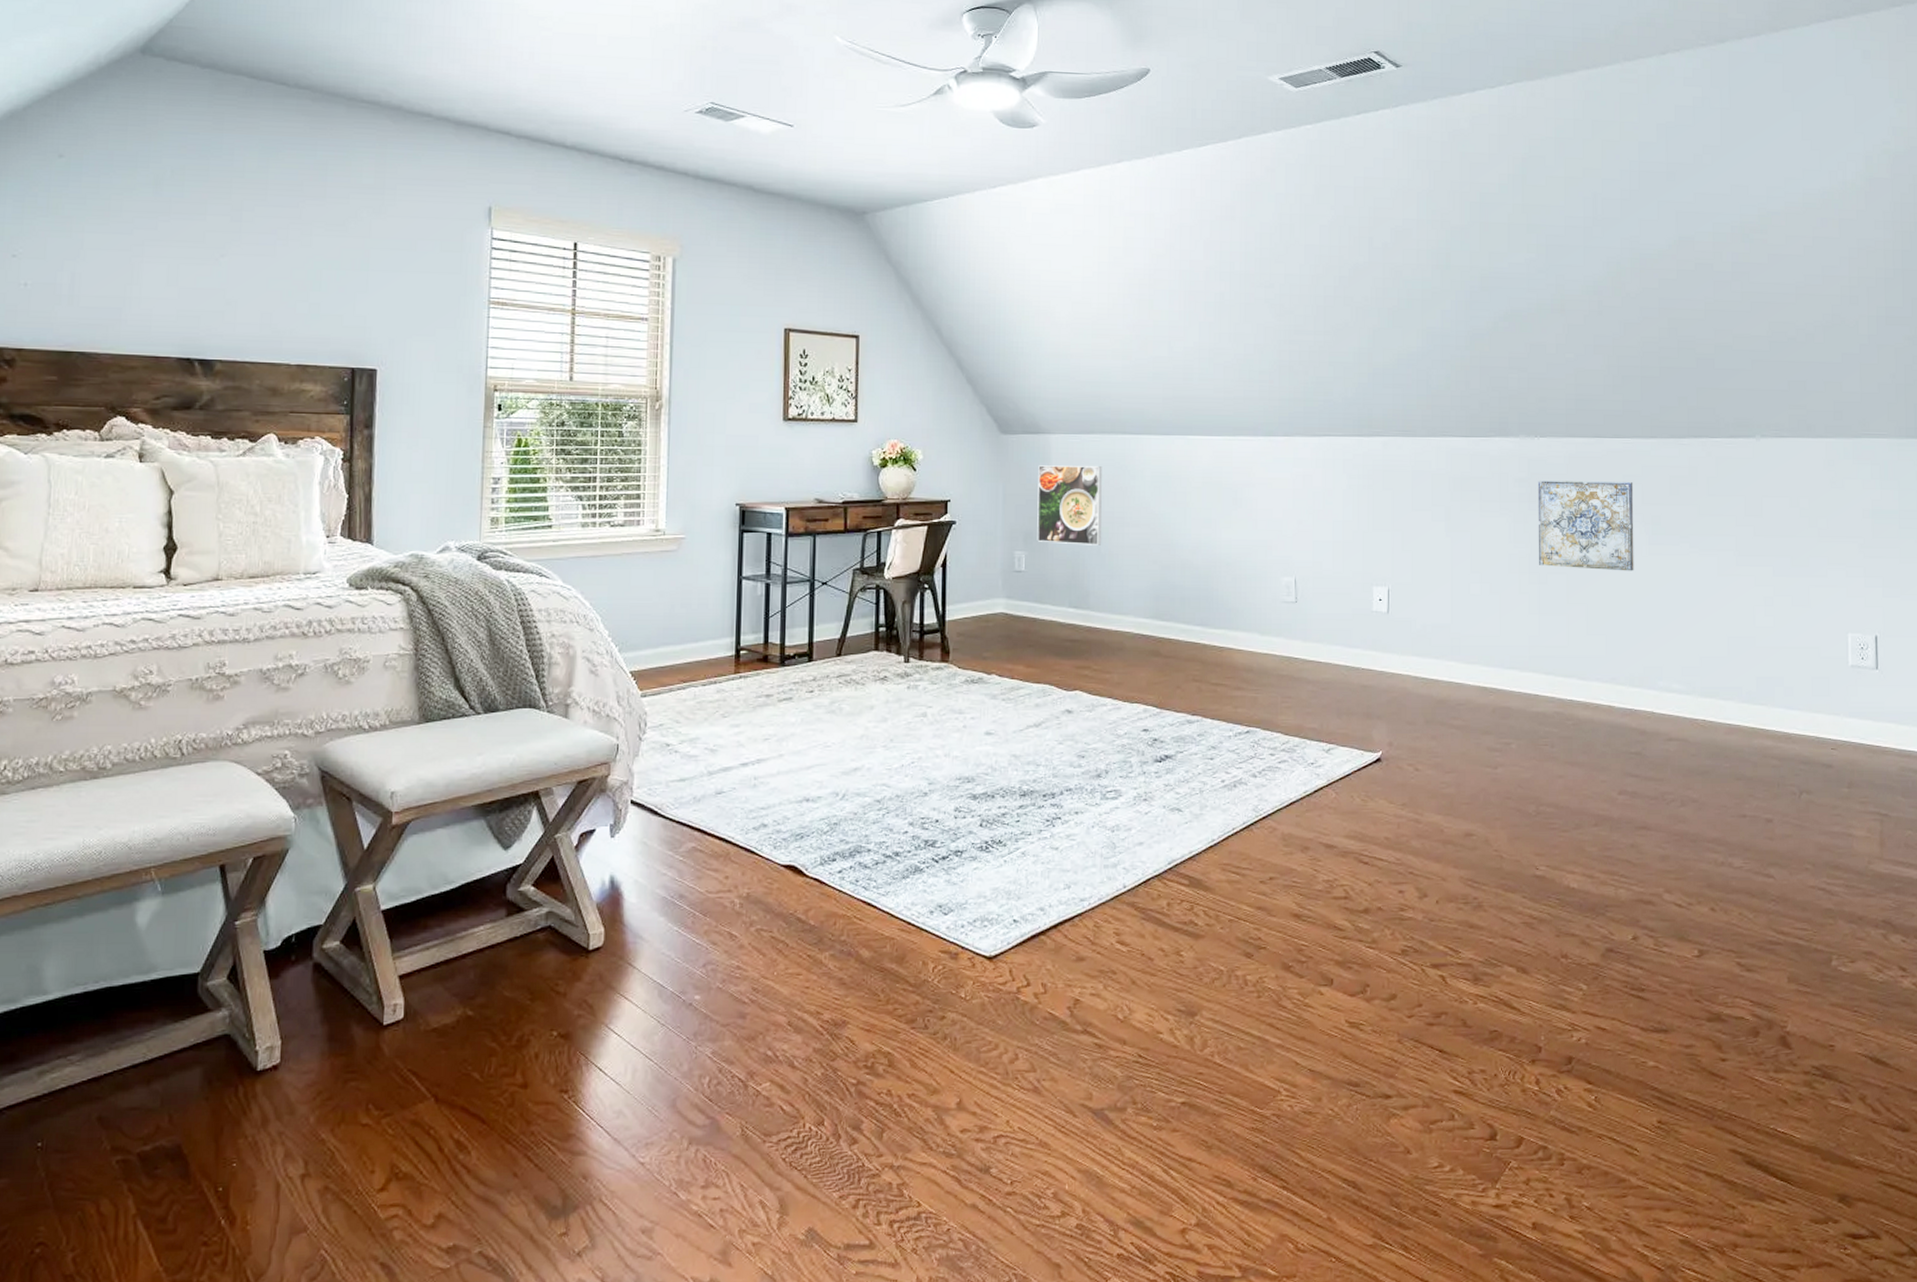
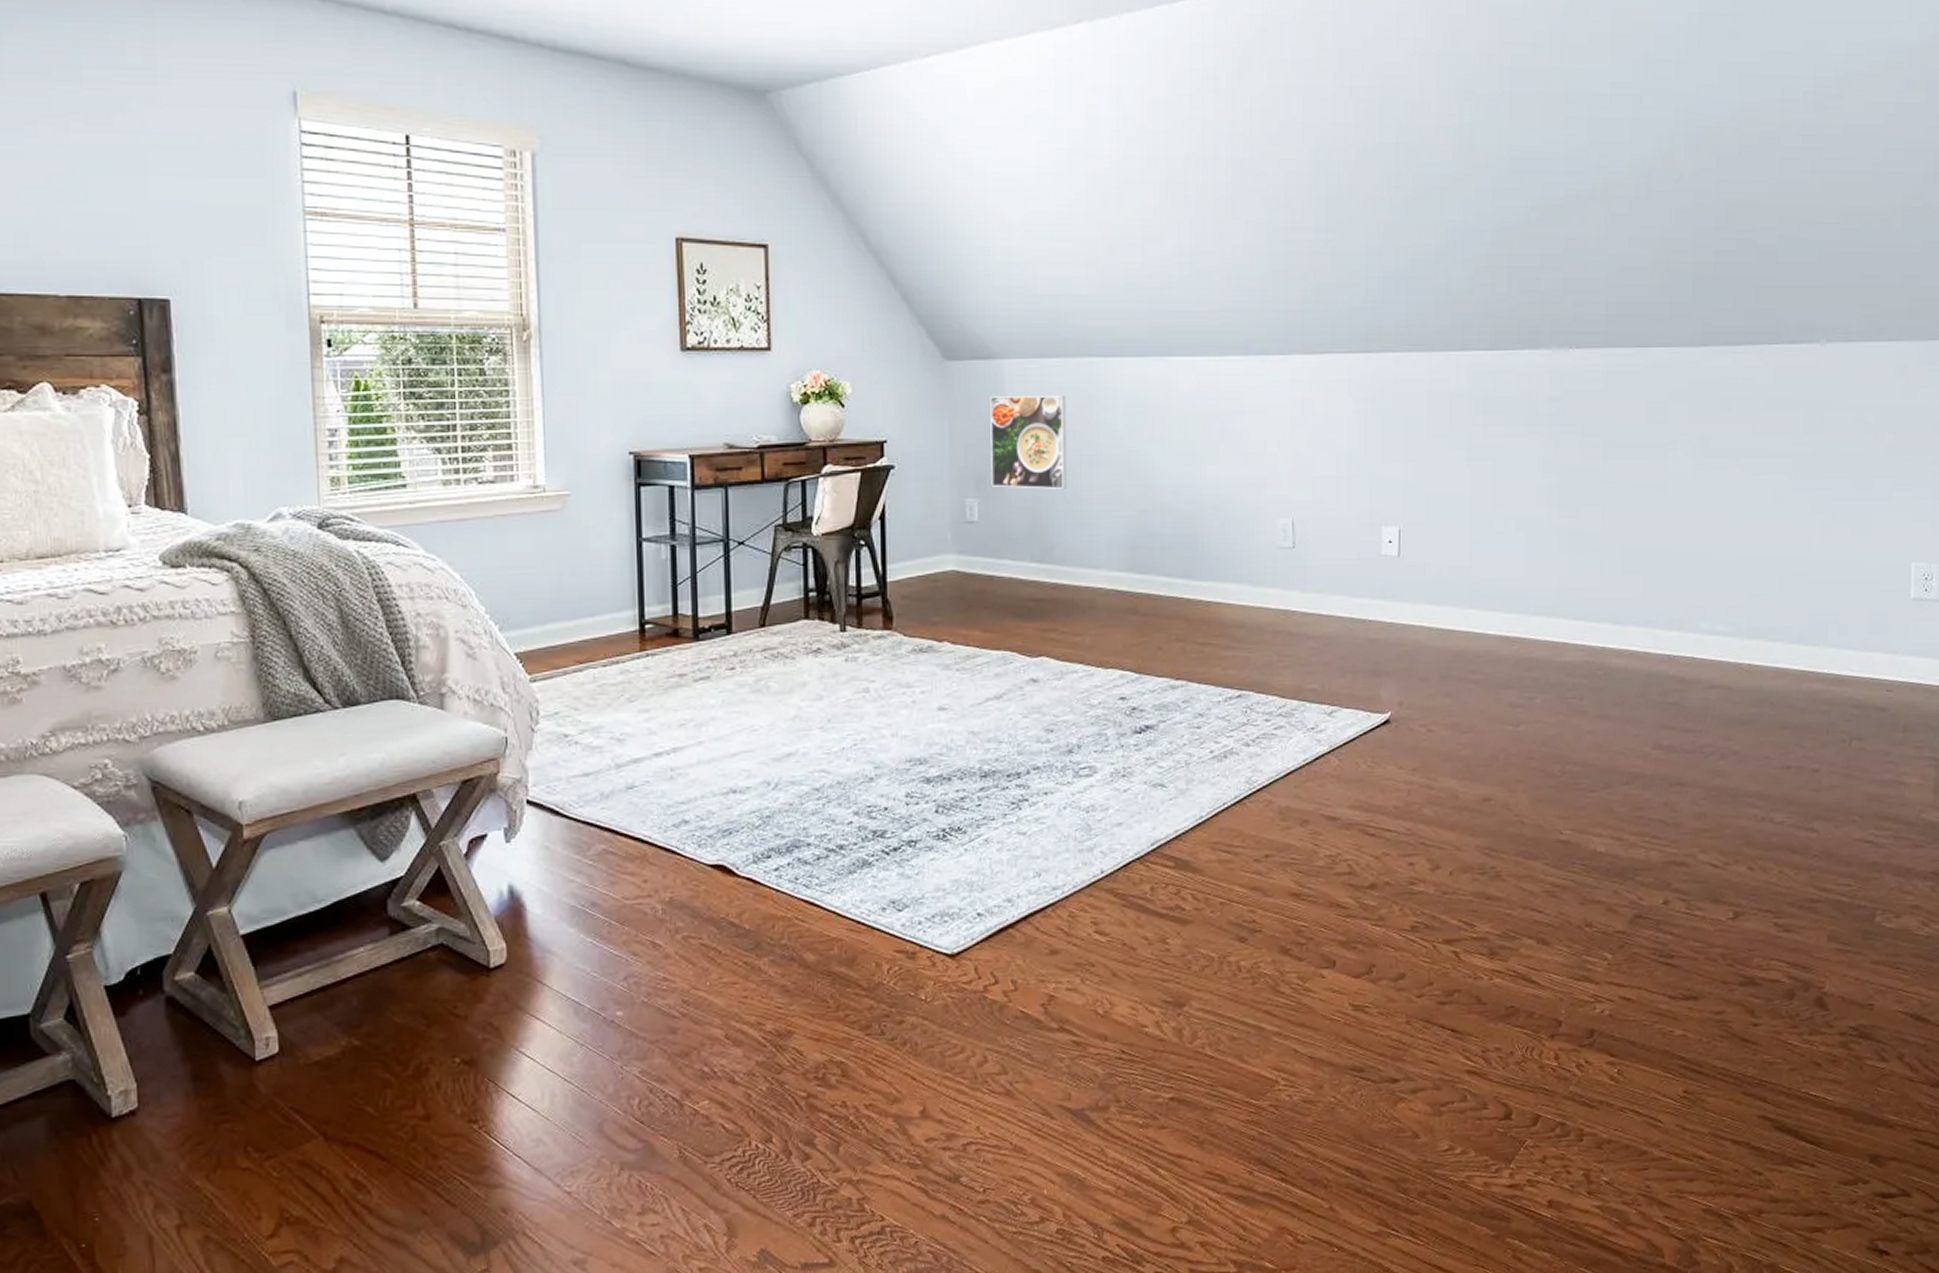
wall art: present [1537,480,1634,571] -> none [1570,398,1680,501]

